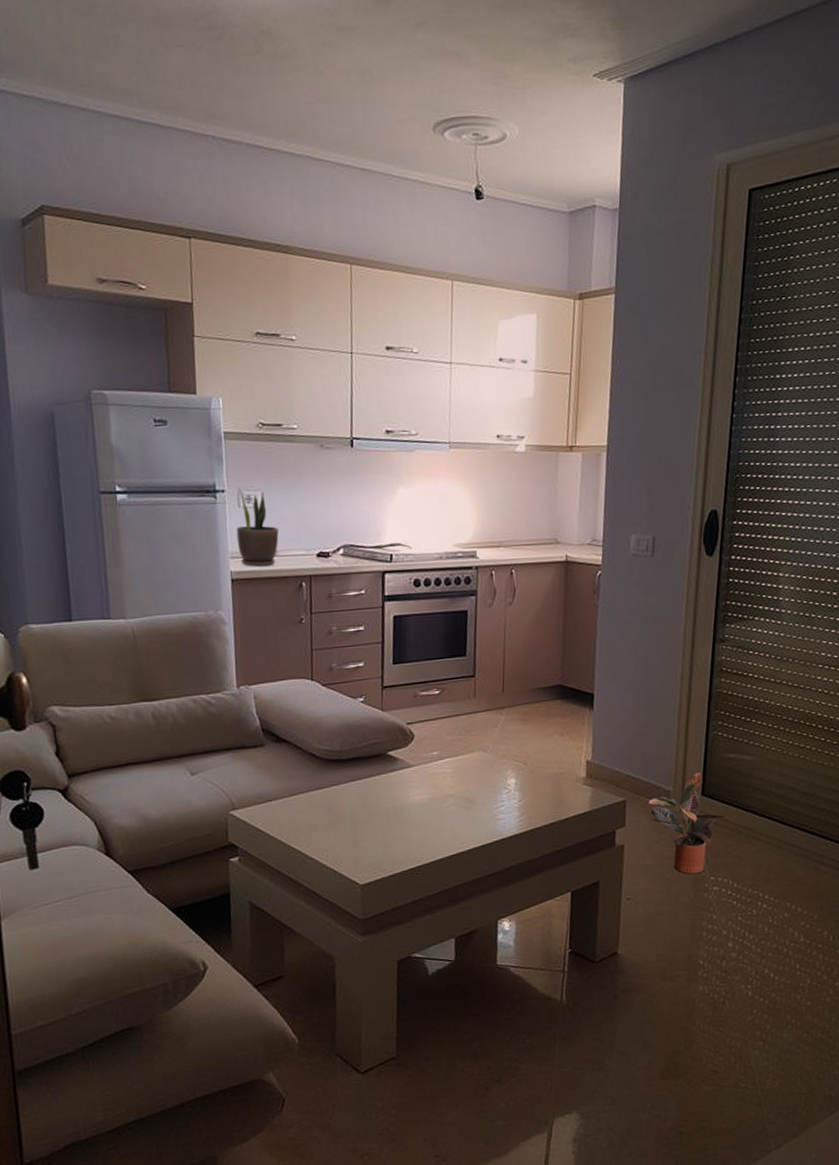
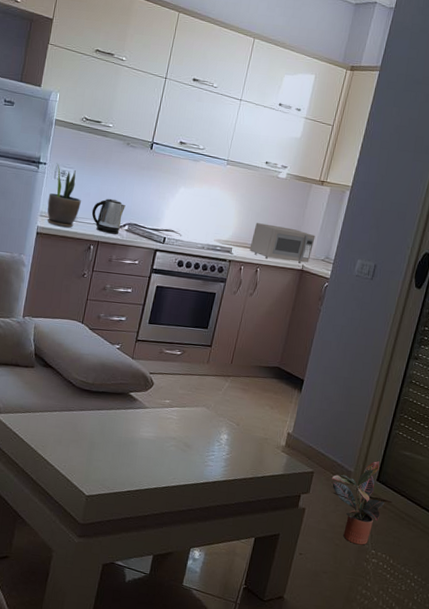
kettle: none [294,518,335,564] -> present [91,198,126,235]
microwave: none [497,512,575,557] -> present [249,223,316,264]

